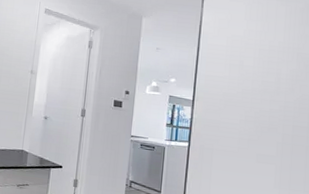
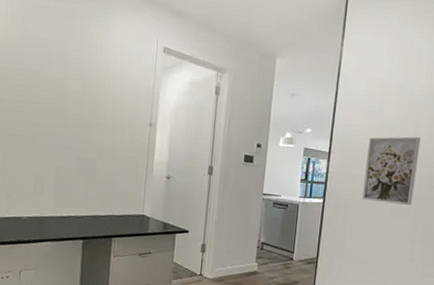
wall art: none [226,87,283,153] -> present [361,136,421,206]

